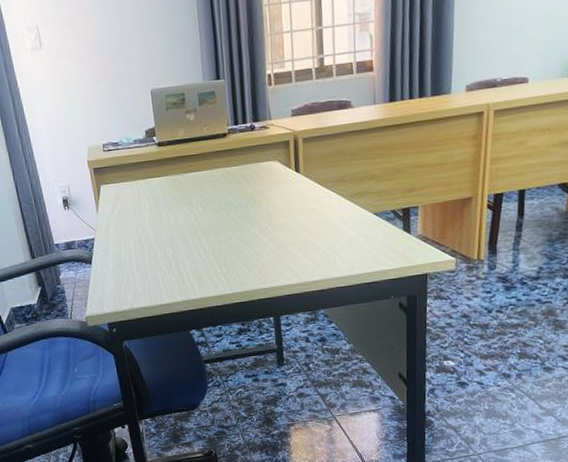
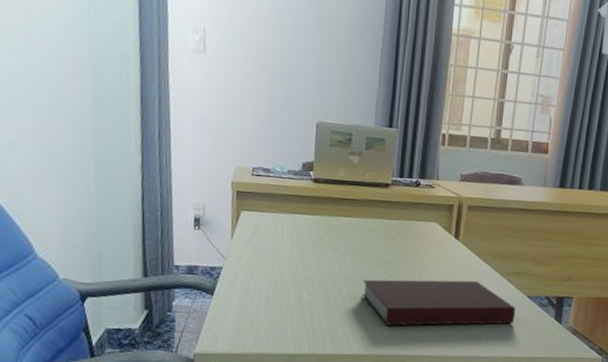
notebook: none [217,208,364,264] -> present [361,279,516,326]

